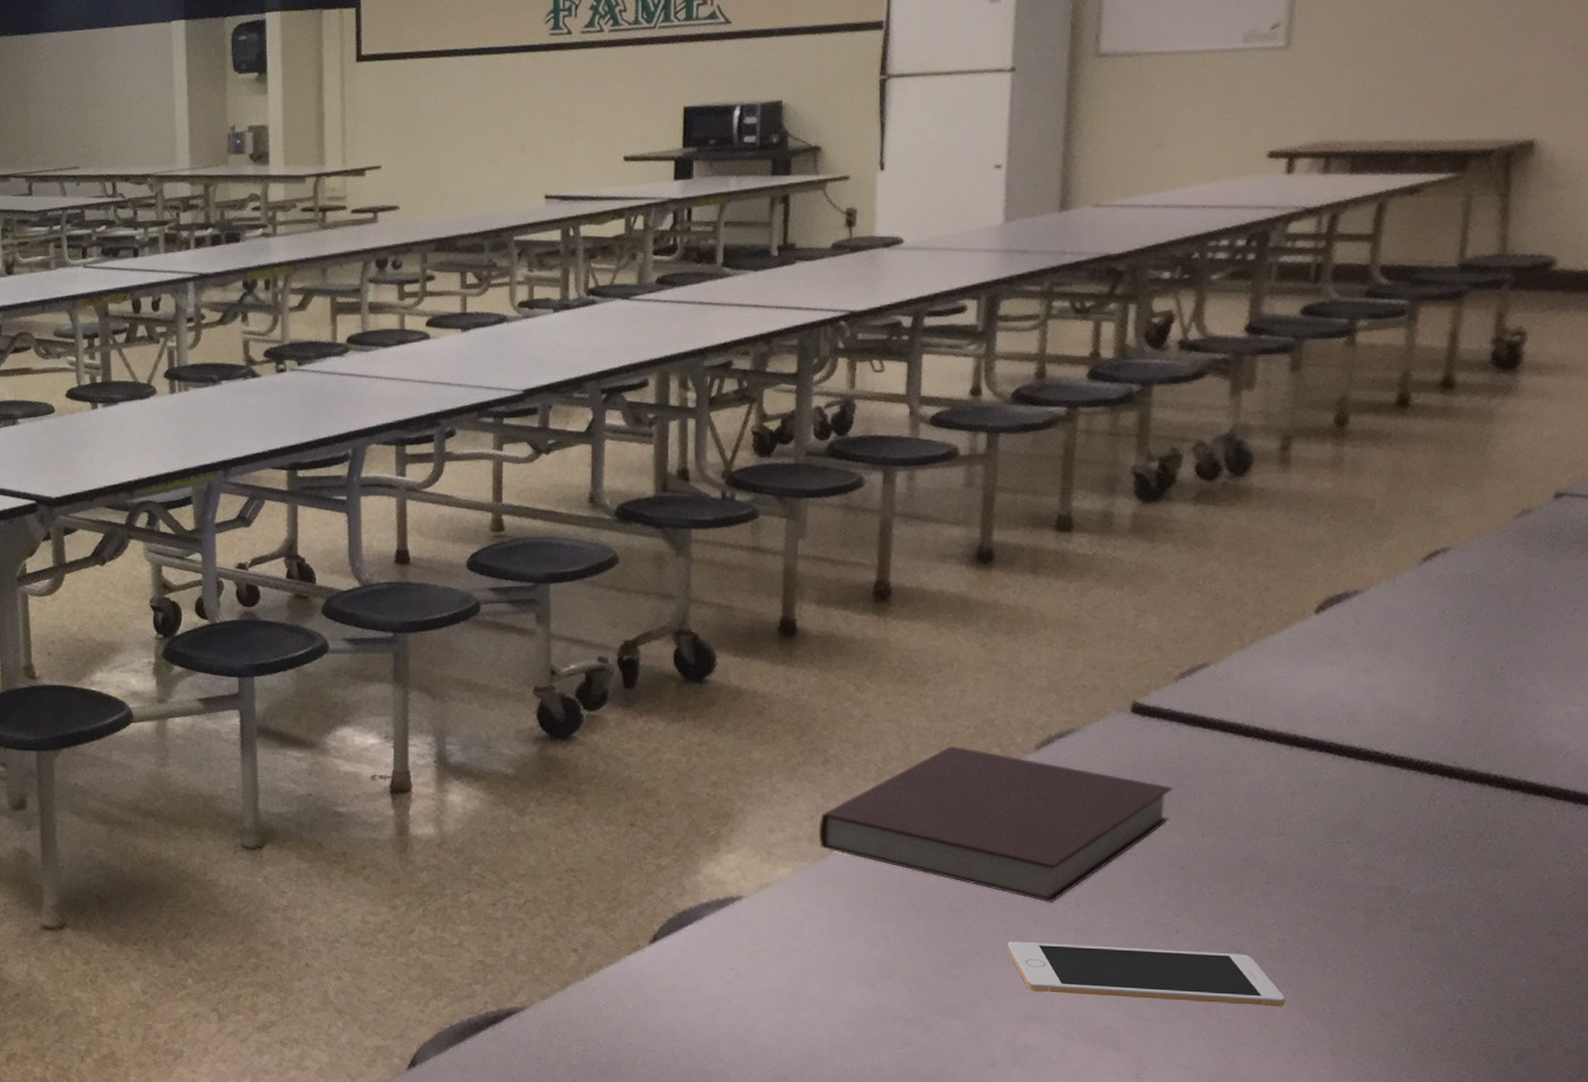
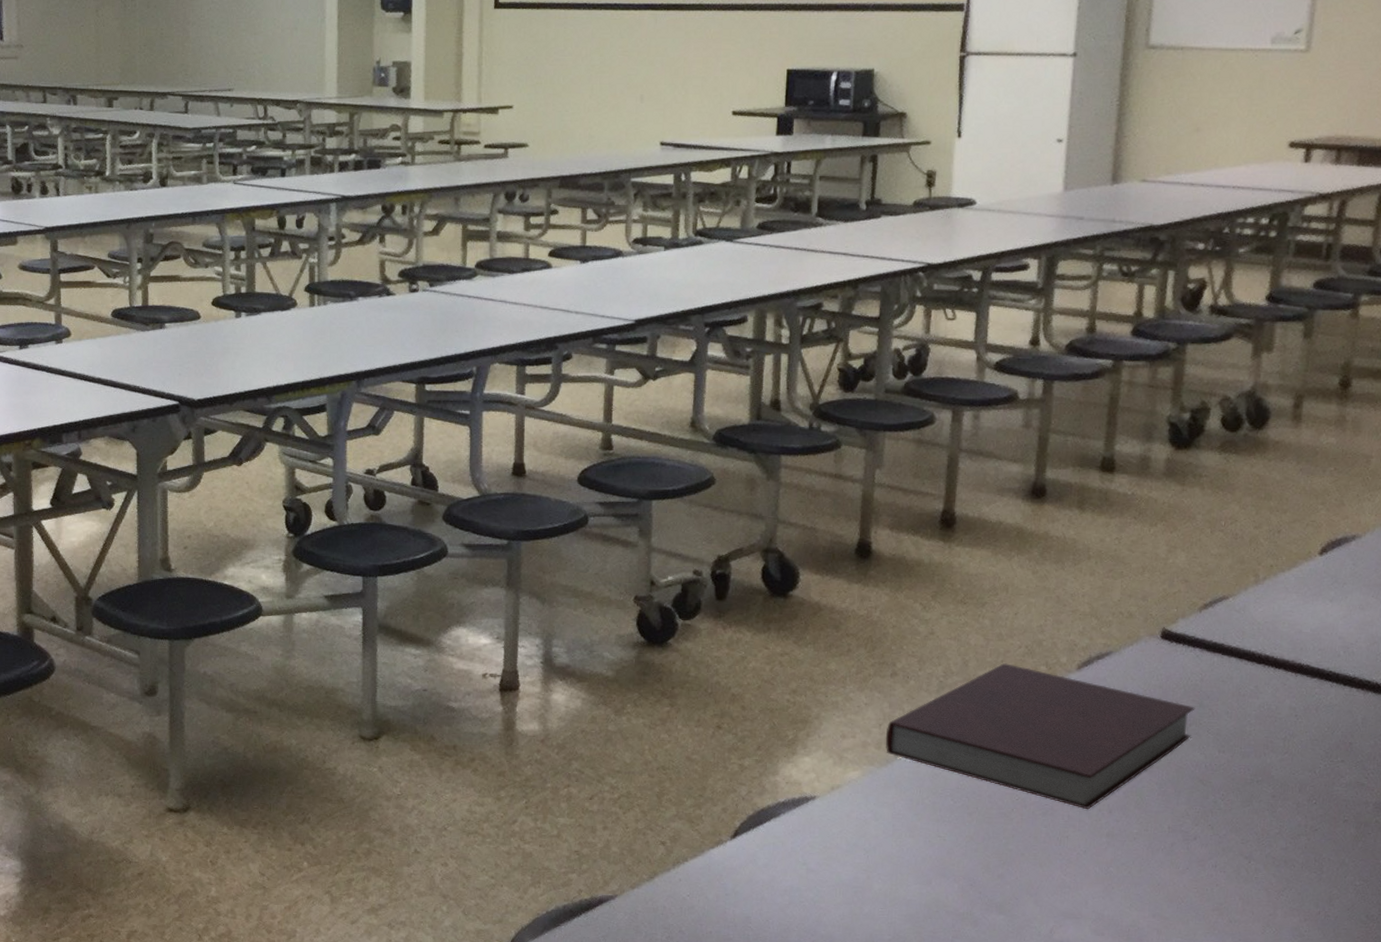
cell phone: present [1007,942,1286,1007] -> none [1047,845,1286,909]

